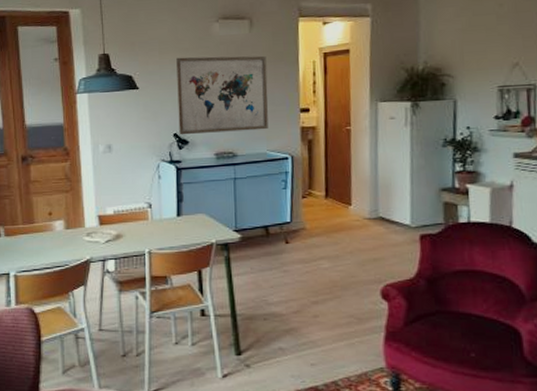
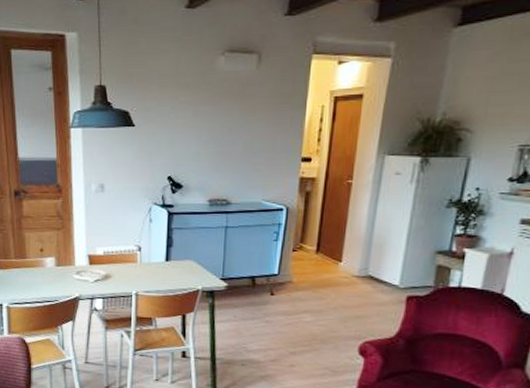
wall art: present [175,55,268,135] -> none [173,93,272,179]

